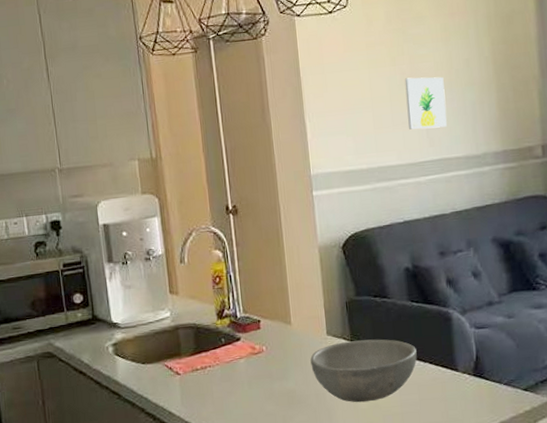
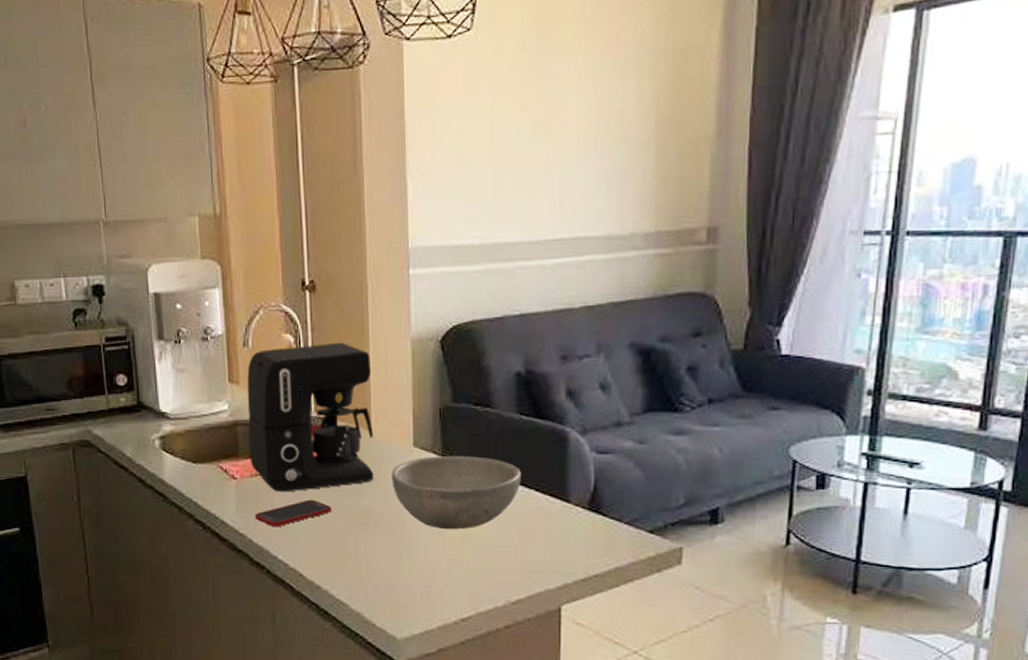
coffee maker: none [184,253,296,383] -> present [247,342,374,492]
cell phone: none [197,386,263,414] -> present [255,499,332,527]
wall art: present [404,77,447,130] -> none [537,128,588,198]

